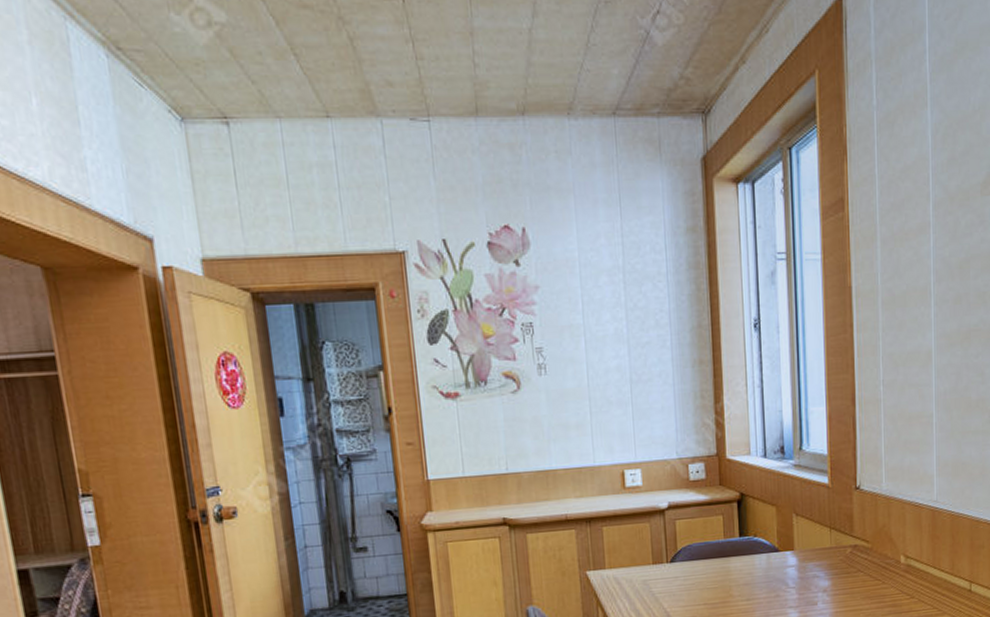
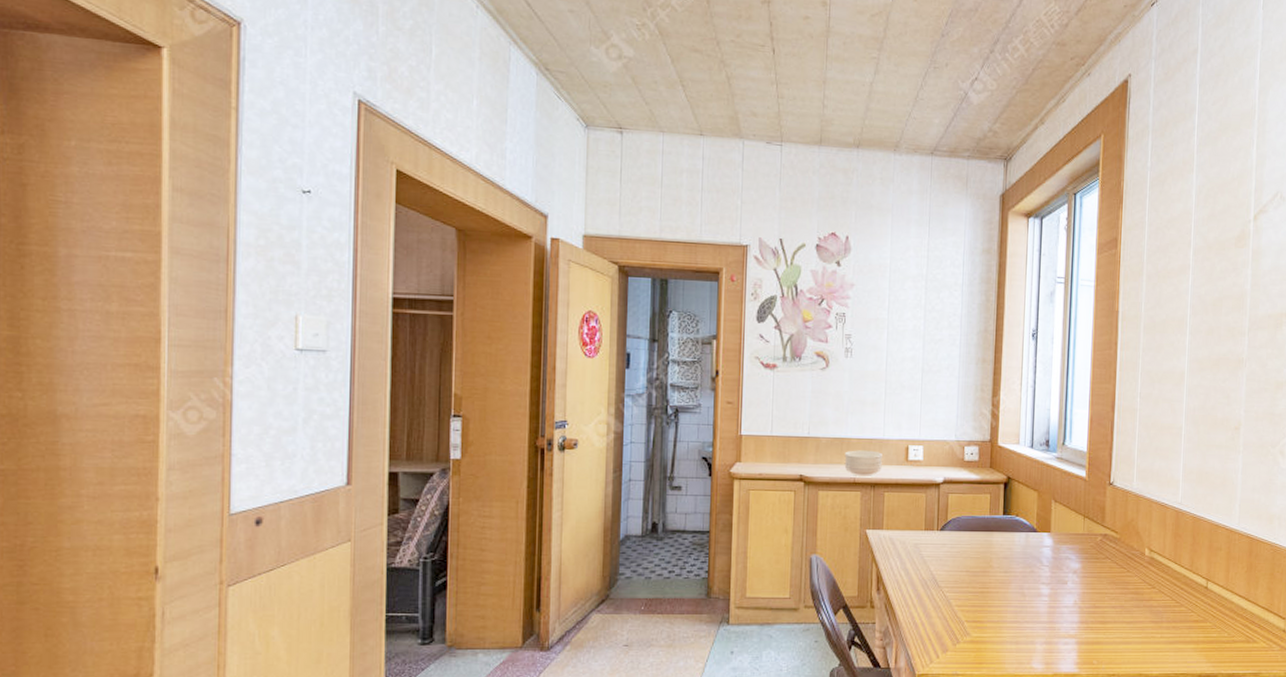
bowl: none [551,481,596,513] -> present [844,450,882,478]

